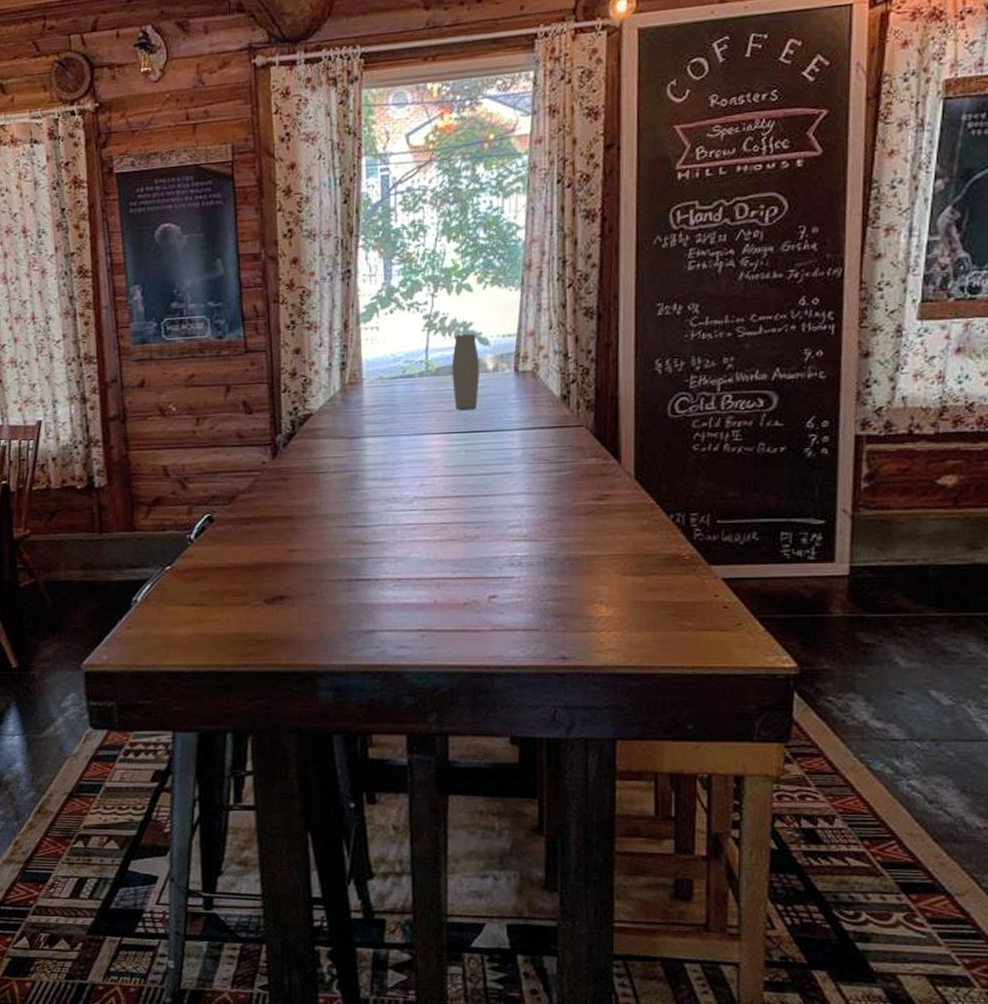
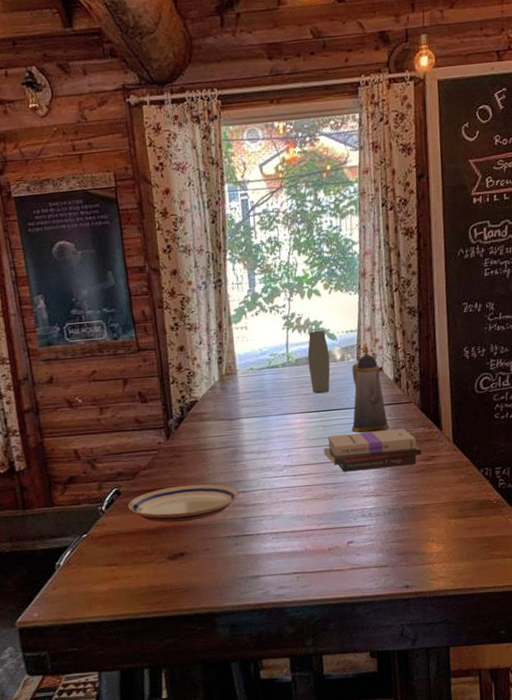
plate: none [221,514,356,558] -> present [127,484,239,523]
books: none [465,458,593,509] -> present [323,429,422,472]
coffee pot: none [502,353,551,461] -> present [351,345,389,433]

